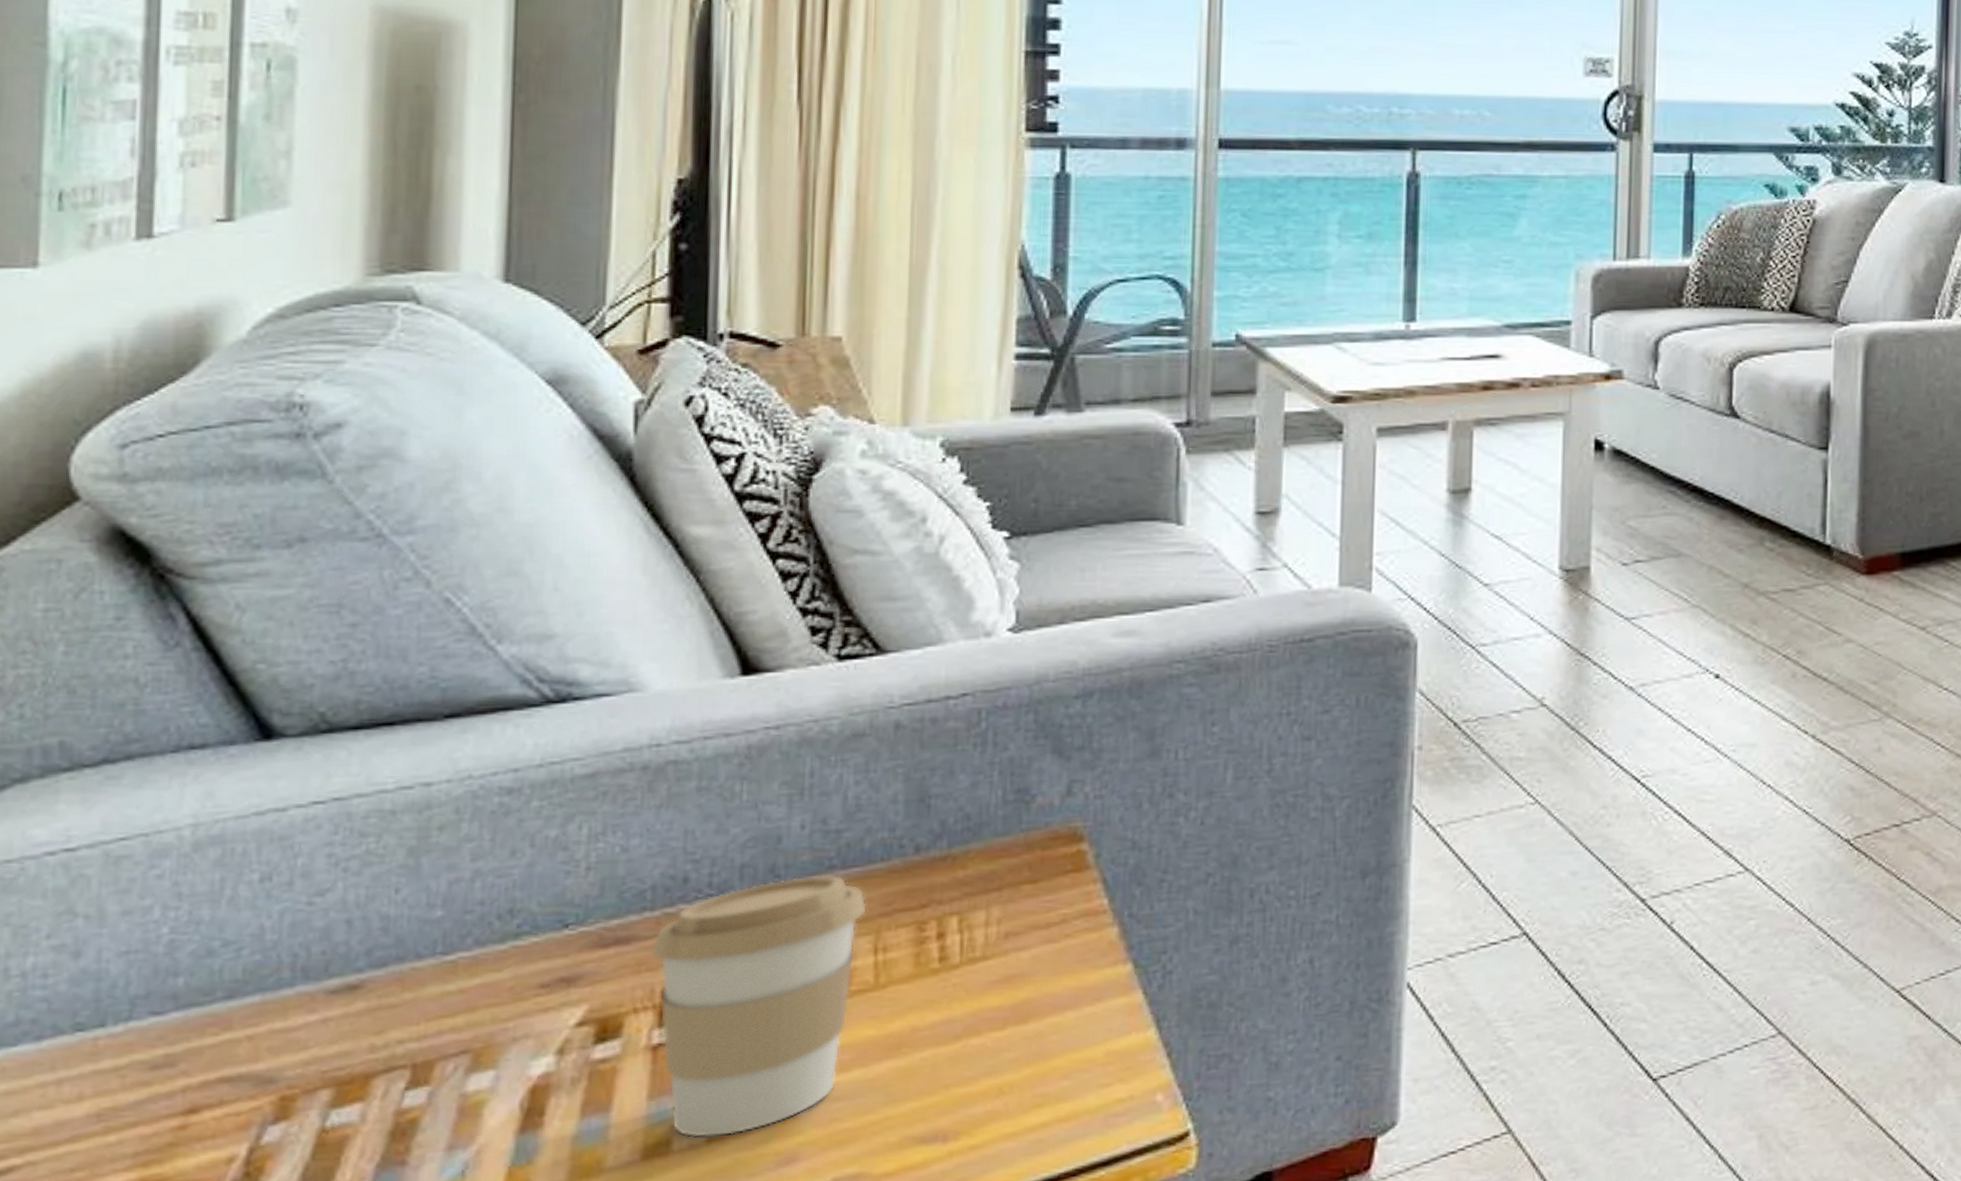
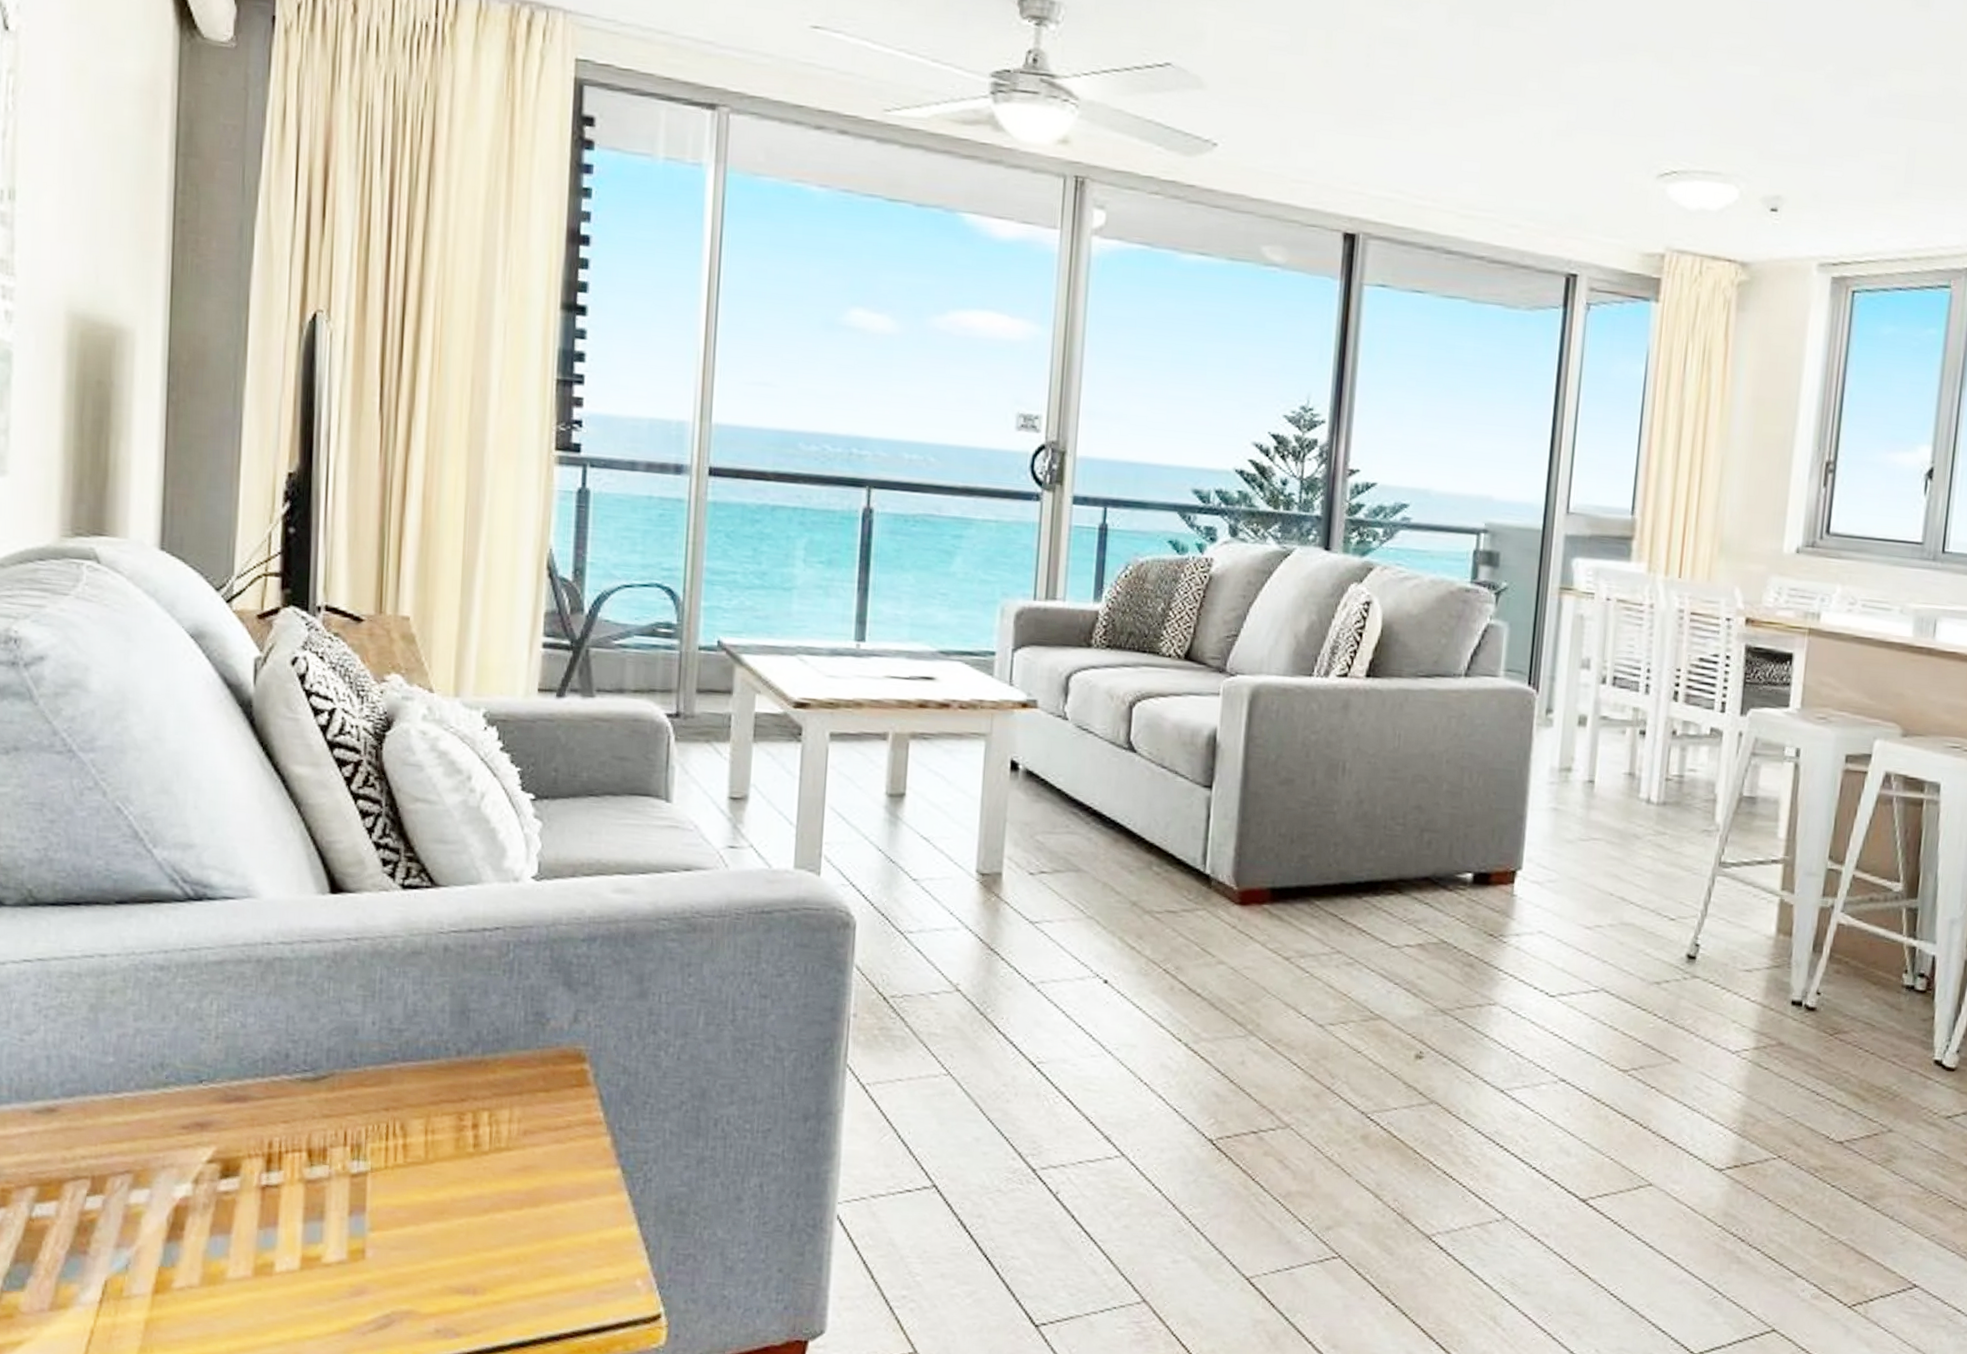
coffee cup: present [650,874,867,1139] -> none [261,1063,420,1266]

